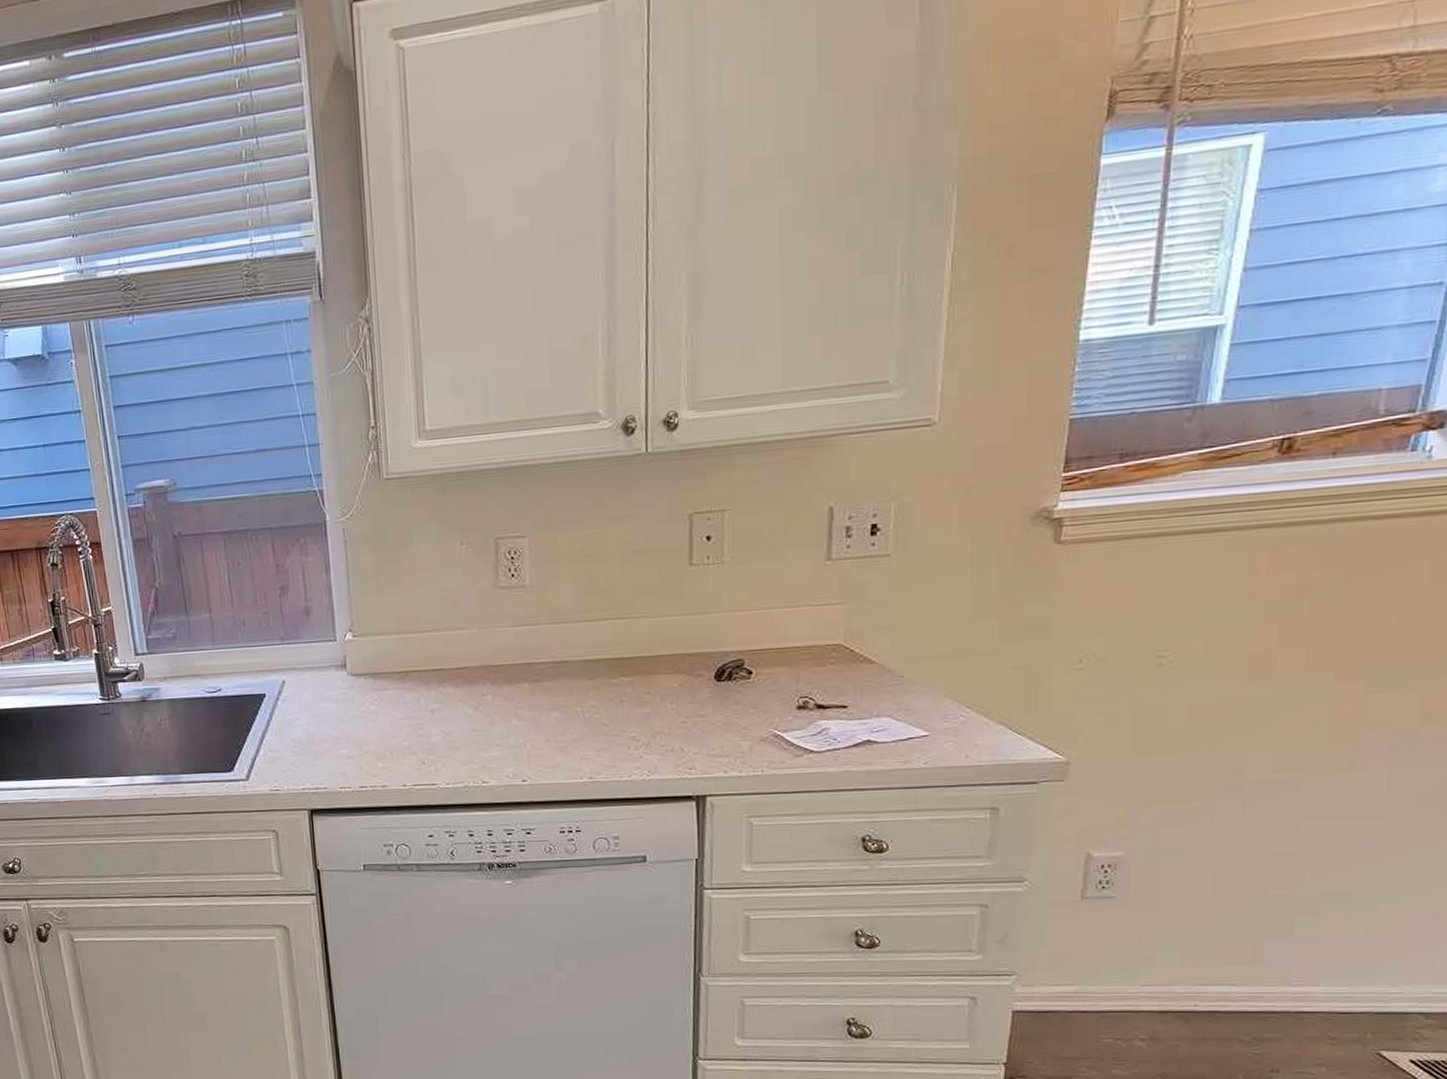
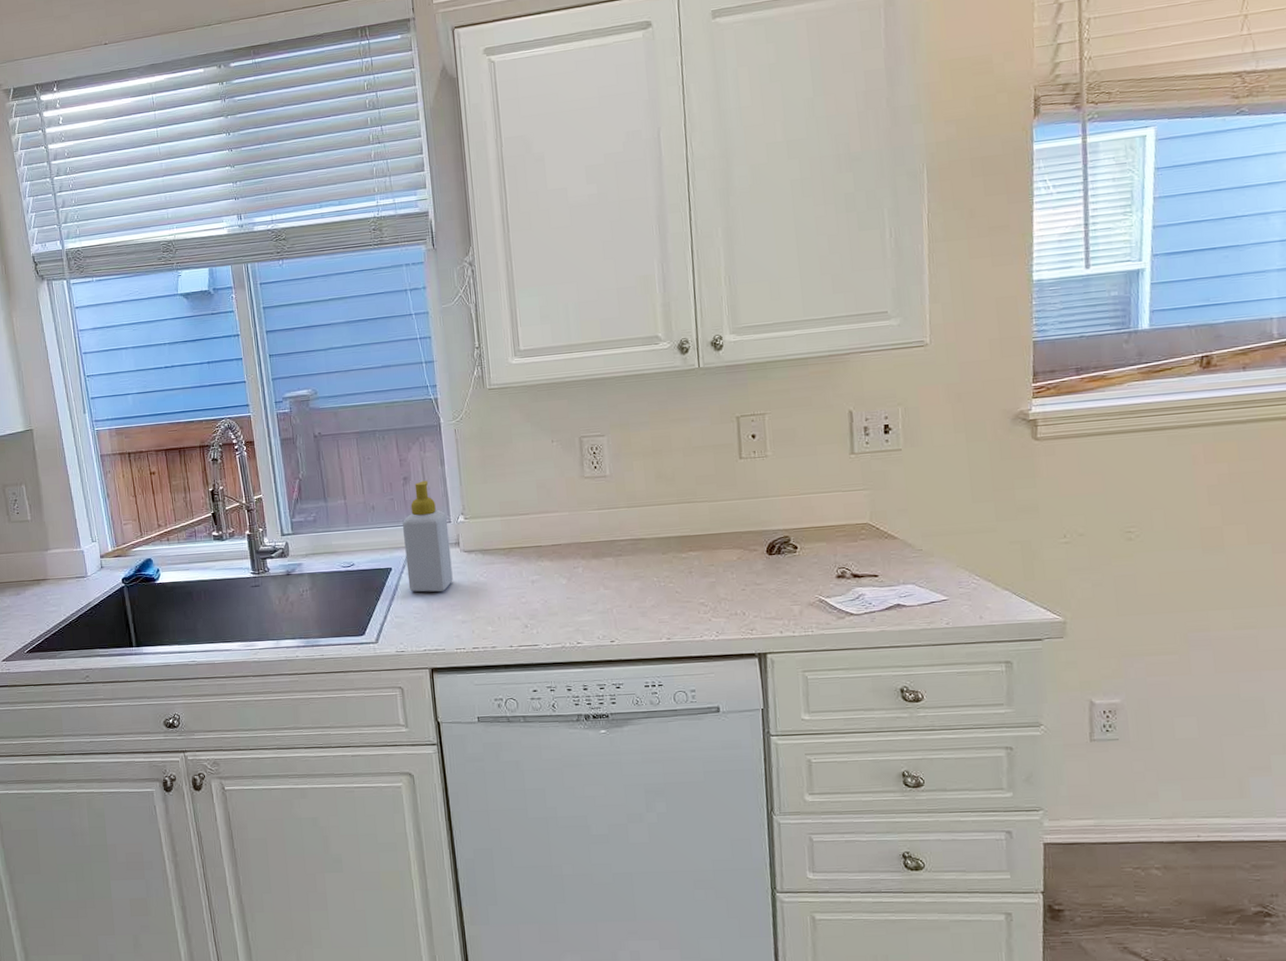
soap bottle: none [279,591,338,723] -> present [402,481,453,592]

